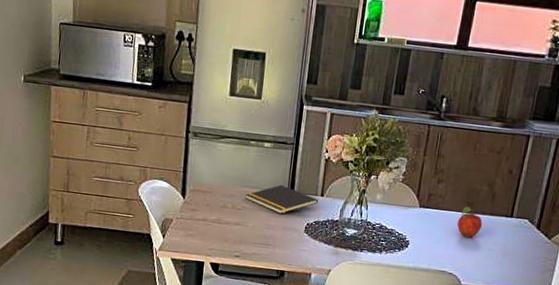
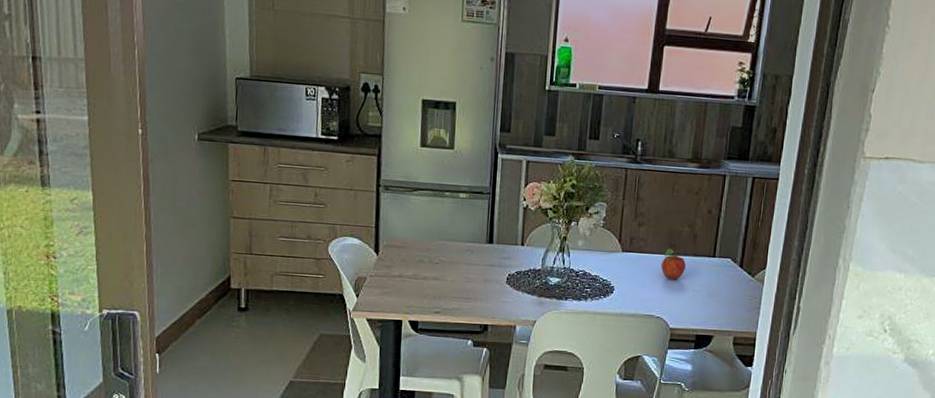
notepad: present [244,184,318,214] -> none [441,235,519,266]

